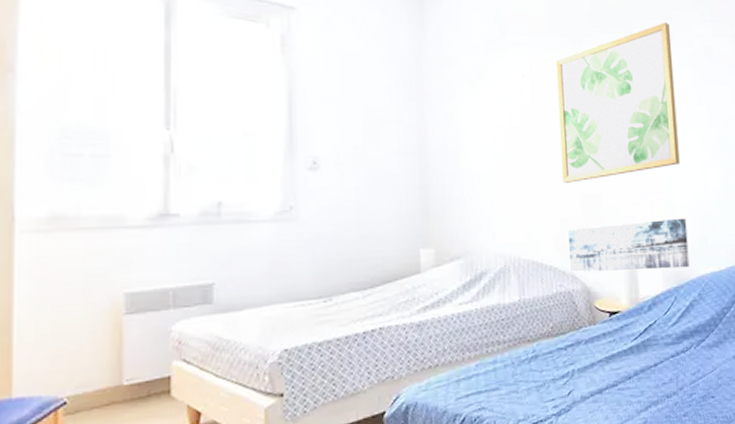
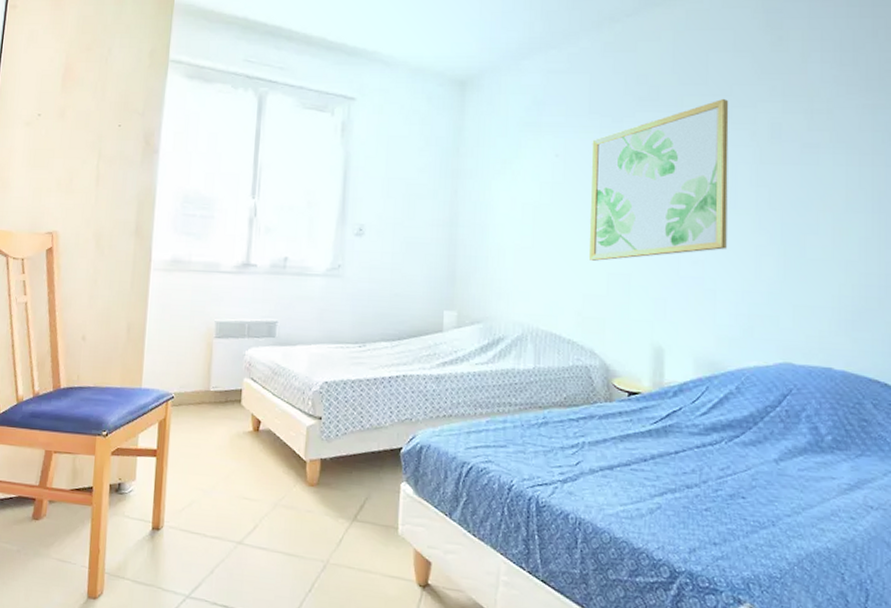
wall art: present [568,218,690,273] -> none [590,305,729,358]

